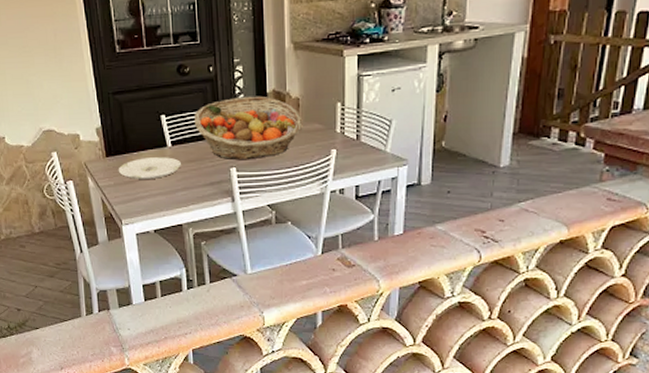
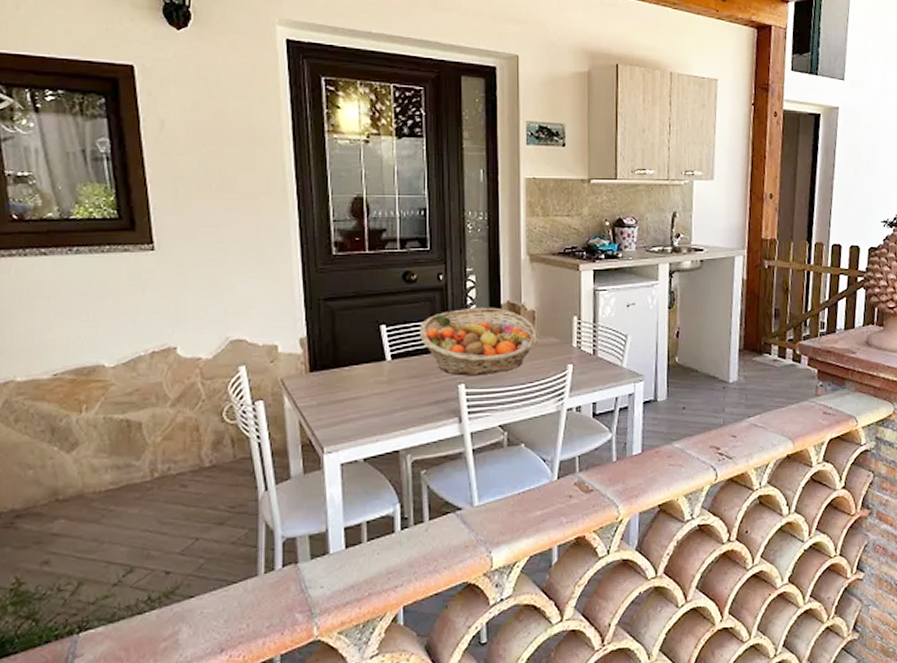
plate: present [118,157,182,179] -> none [323,372,403,398]

